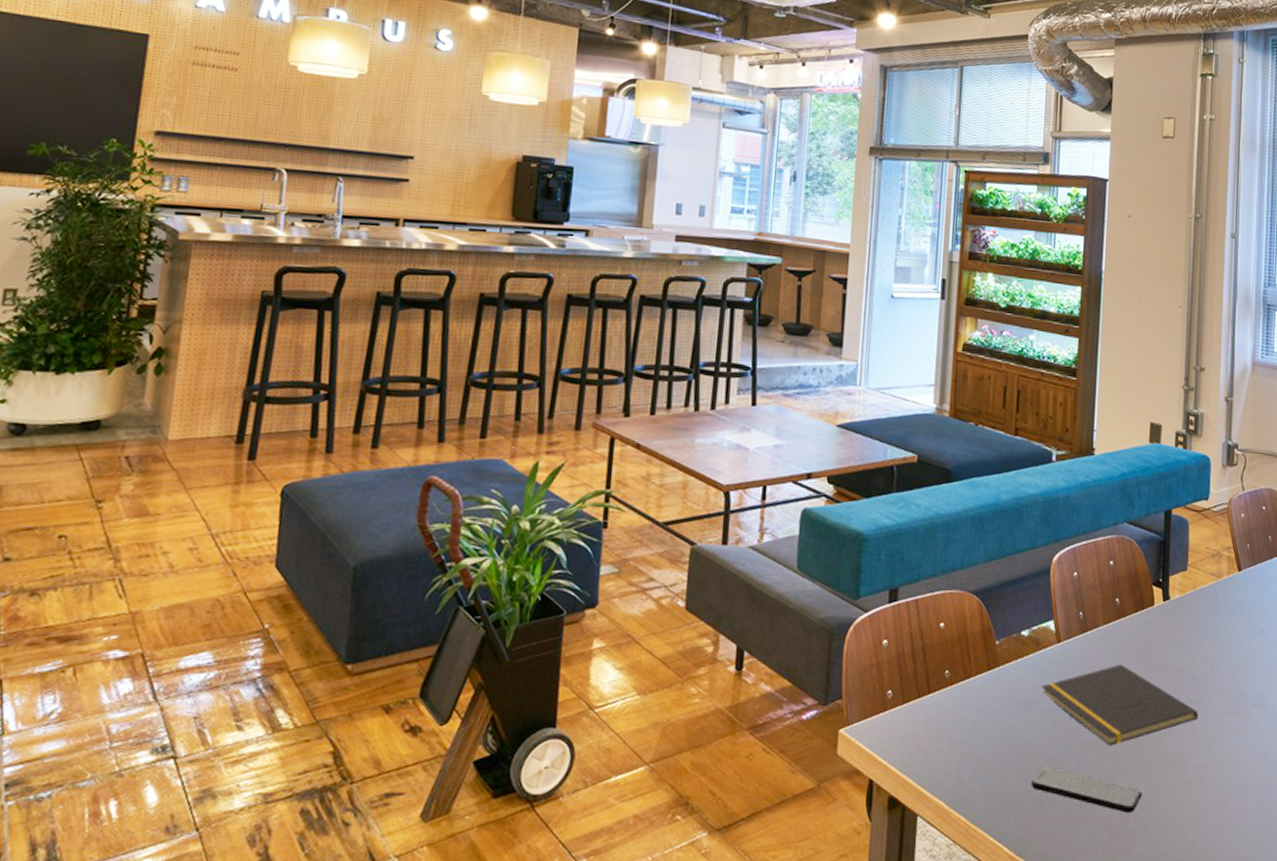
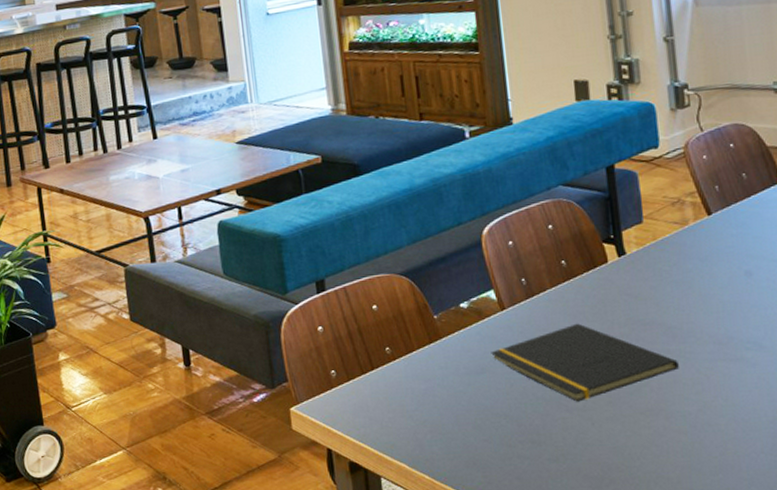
smartphone: present [1031,767,1143,813] -> none [494,426,623,464]

